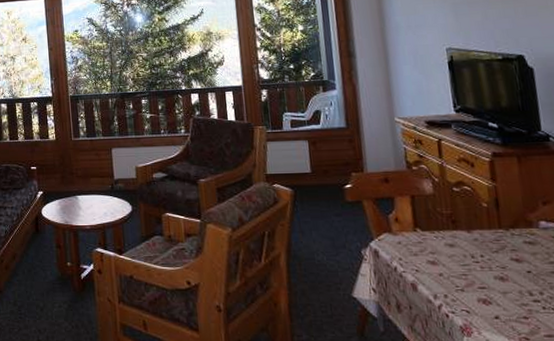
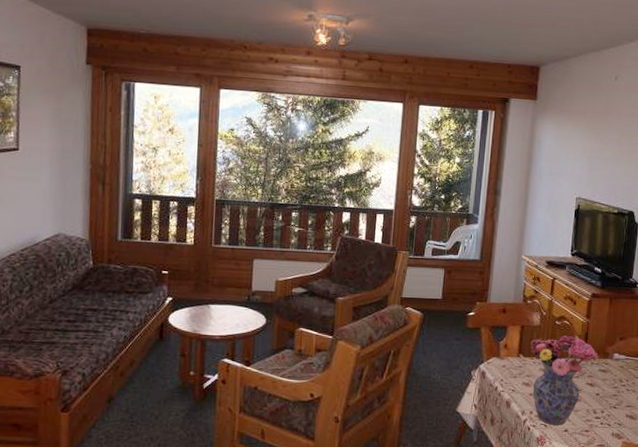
flower arrangement: none [426,202,520,311] -> present [530,335,599,426]

